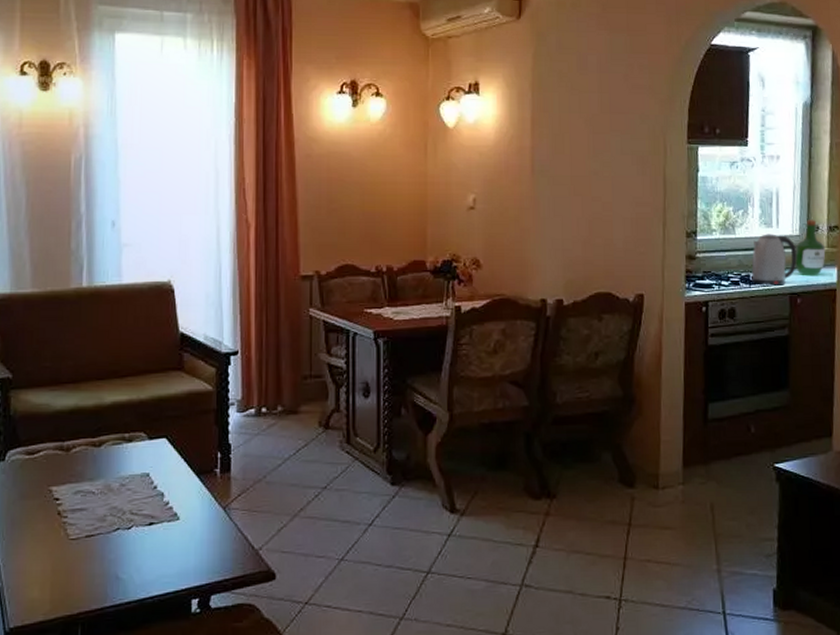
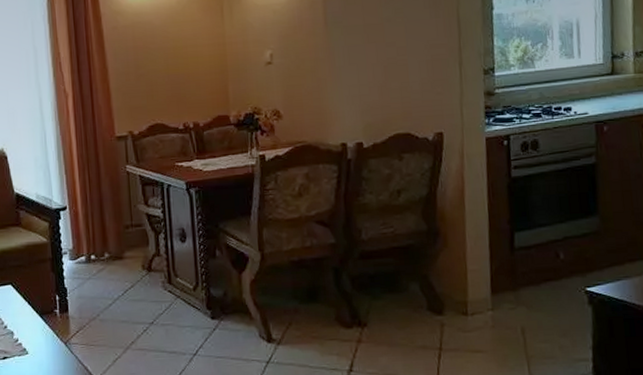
kettle: present [751,234,797,286] -> none [553,64,602,116]
wine bottle: present [795,220,826,276] -> none [599,47,633,104]

